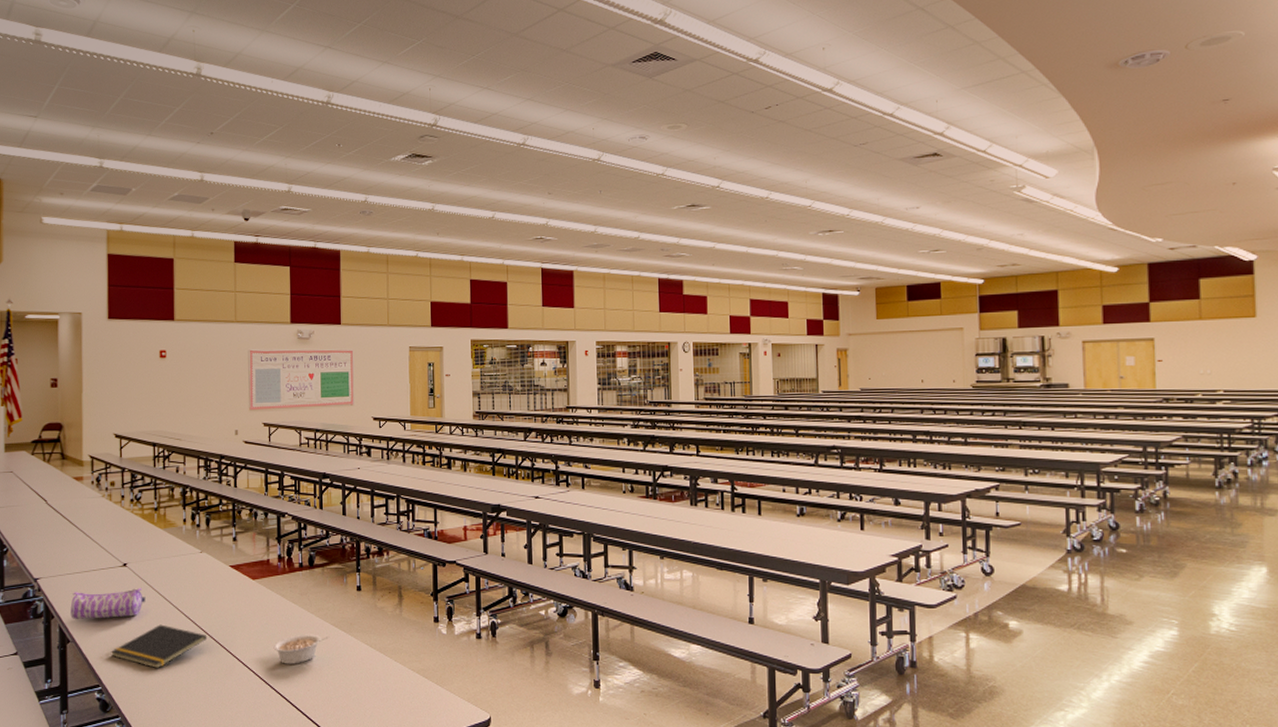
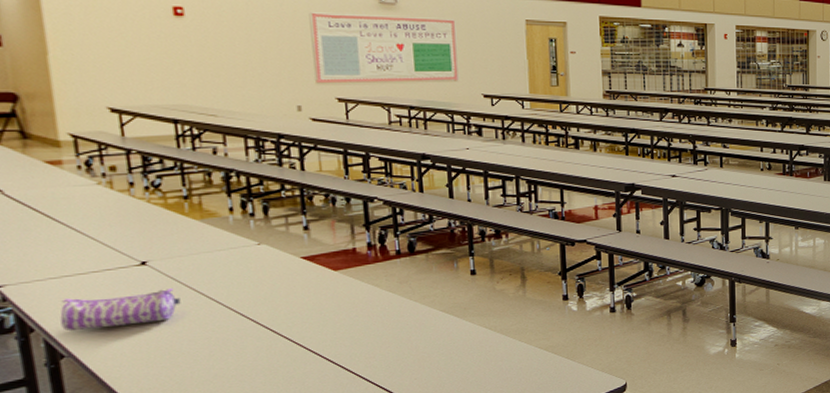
notepad: present [110,624,207,669] -> none [131,327,276,376]
legume: present [273,634,330,664] -> none [367,322,439,356]

